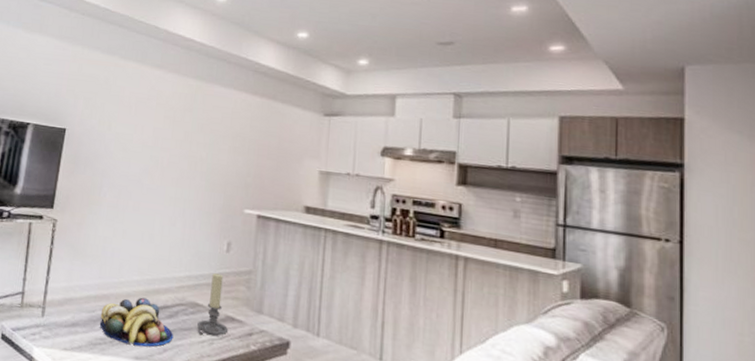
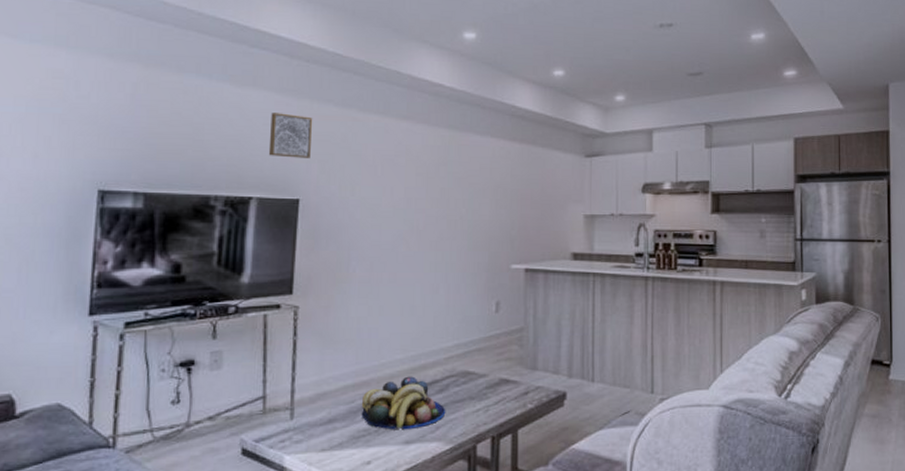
wall art: none [45,55,83,95] -> present [268,113,313,158]
candle holder: present [197,273,229,337] -> none [471,337,504,403]

